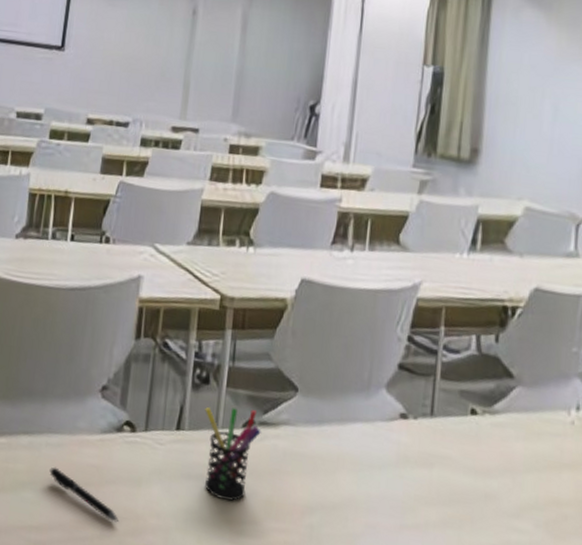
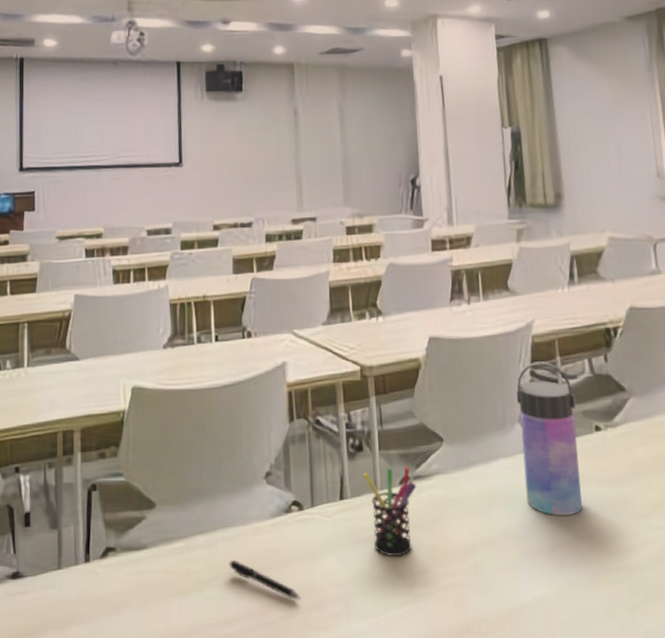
water bottle: none [379,326,454,498] -> present [516,361,582,515]

